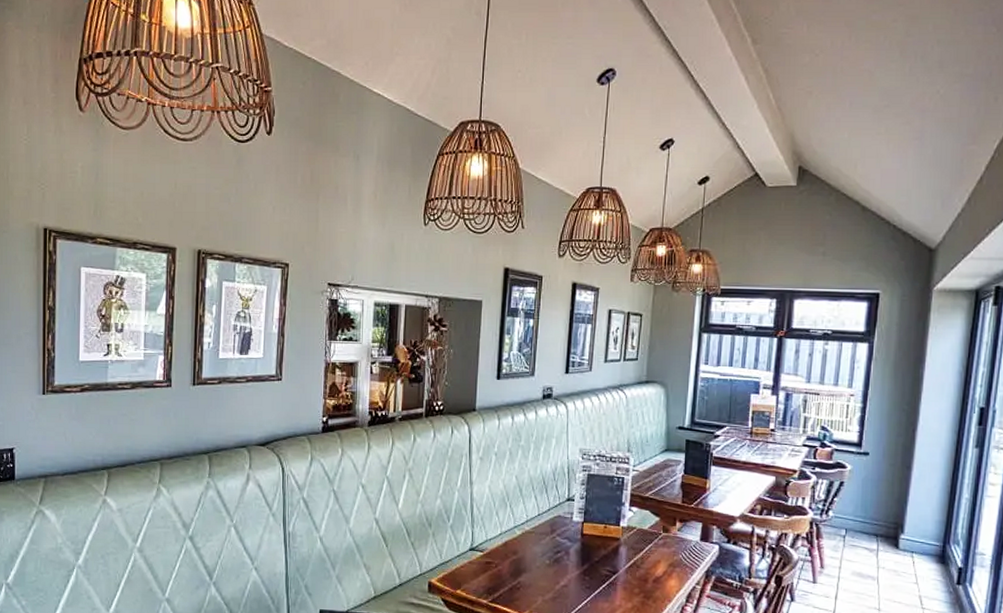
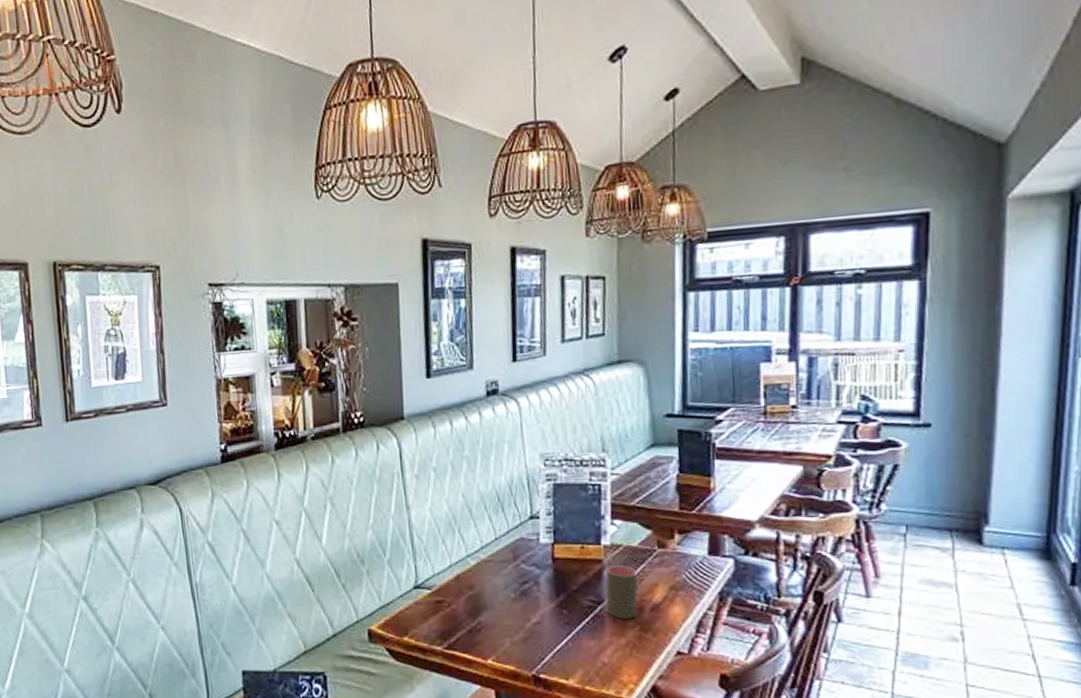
cup: none [619,543,646,587] -> present [605,565,638,619]

